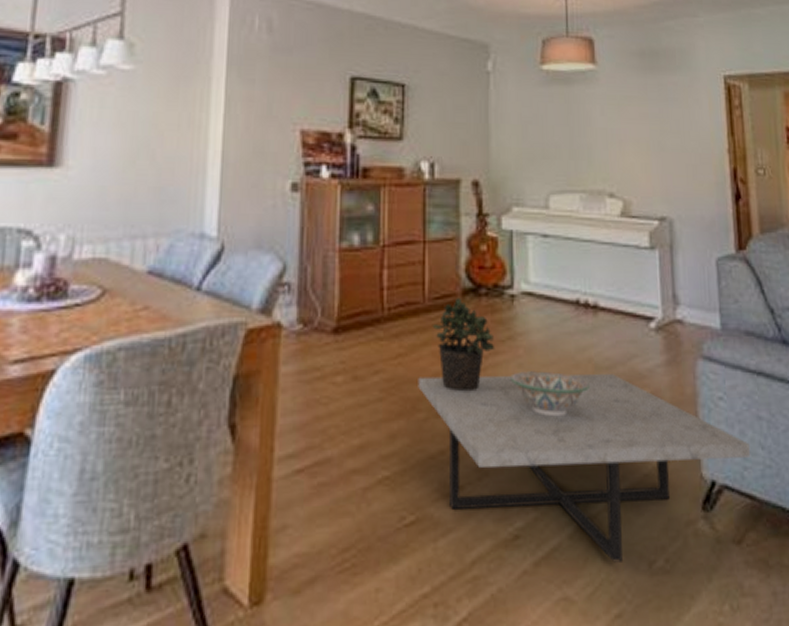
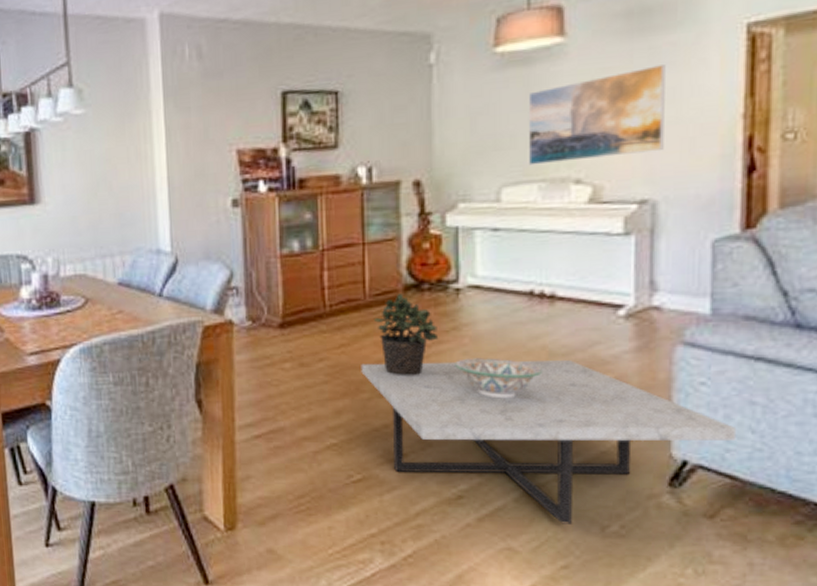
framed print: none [569,100,675,177] -> present [528,64,665,166]

